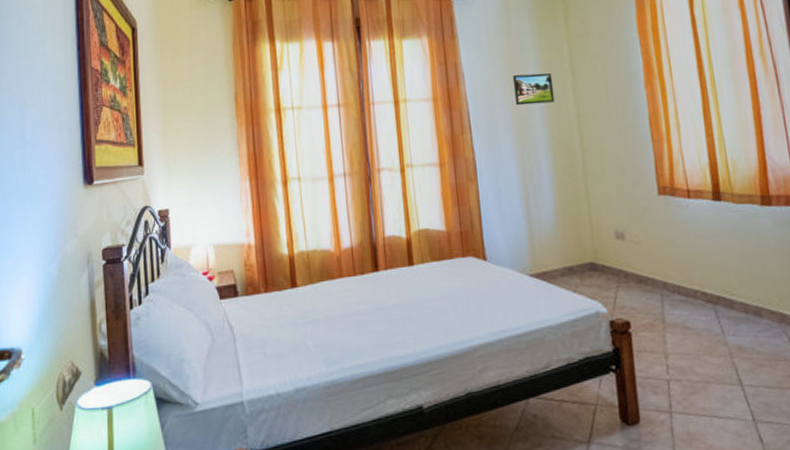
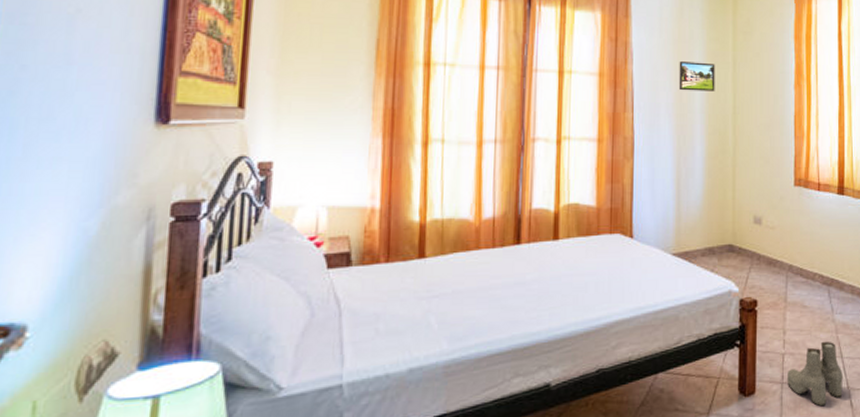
boots: none [675,366,748,439] -> present [786,341,843,406]

